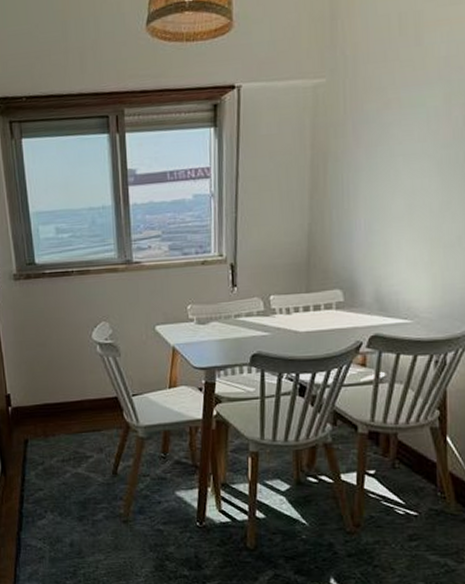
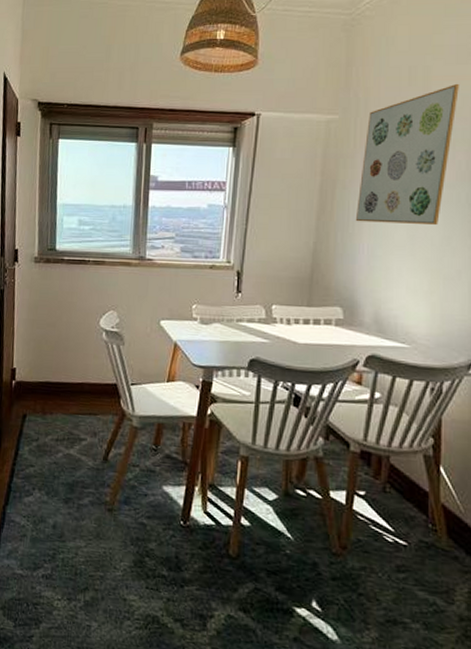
wall art: none [350,27,453,196] -> present [355,83,459,226]

